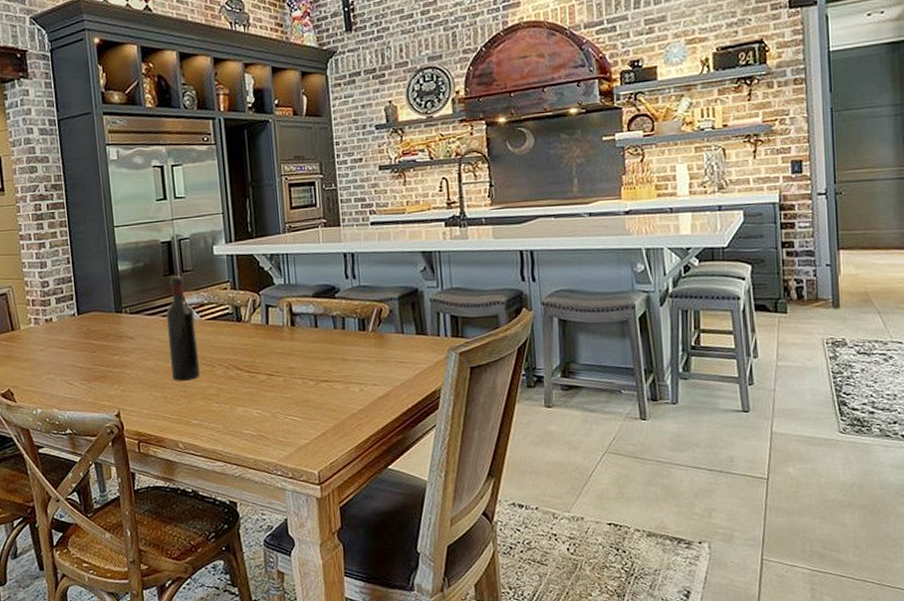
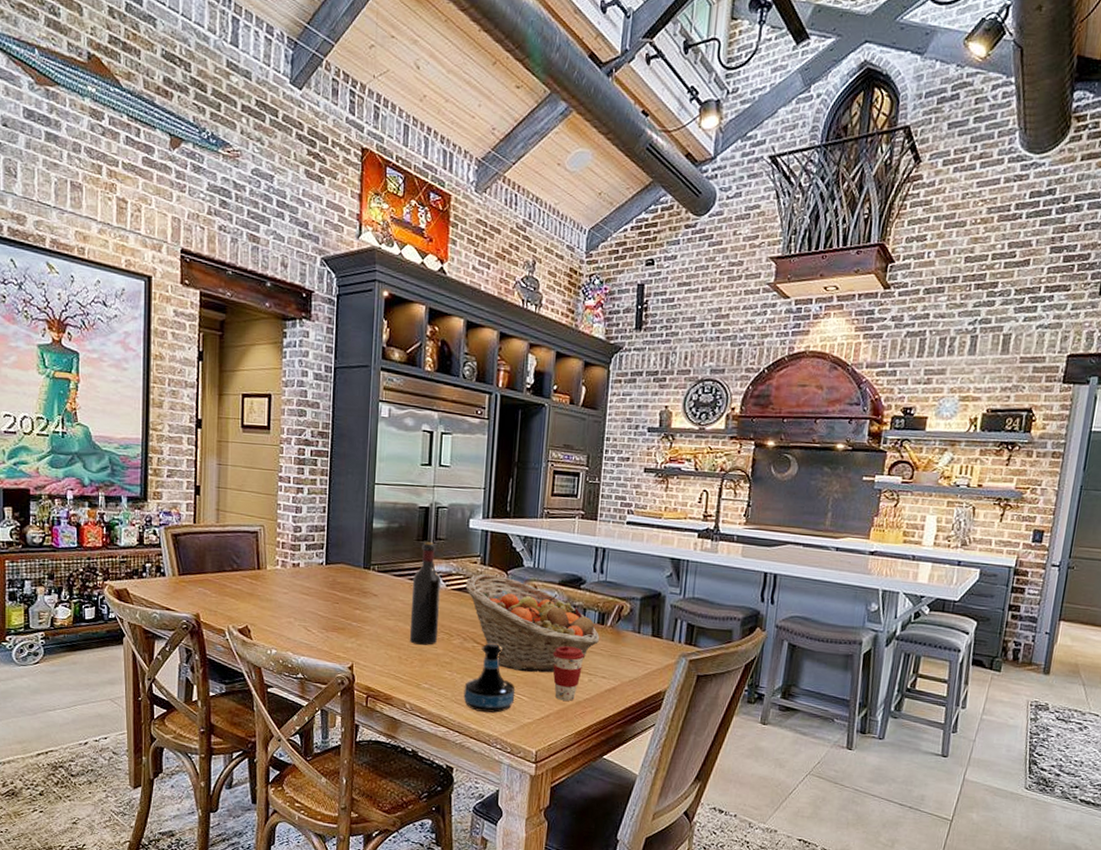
fruit basket: none [219,298,363,392] -> present [466,574,599,673]
tequila bottle: none [234,366,288,440] -> present [463,642,516,713]
coffee cup: none [318,358,351,415] -> present [553,646,585,701]

